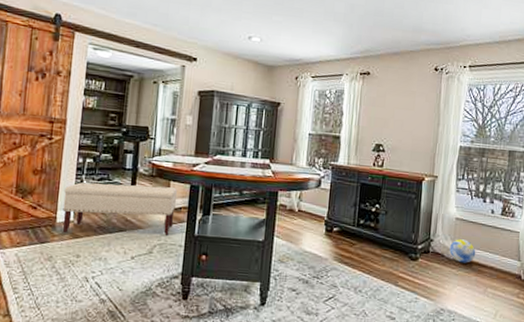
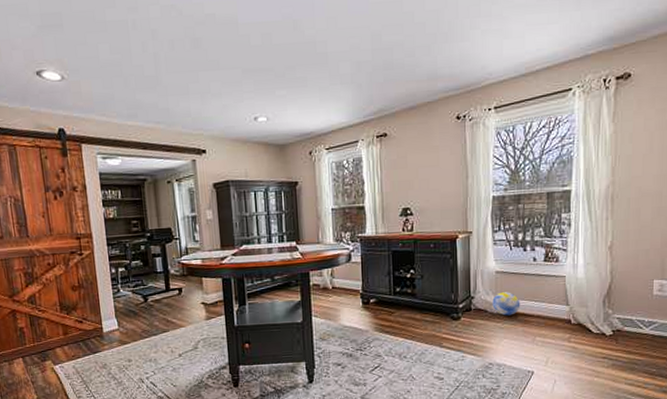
bench: present [62,182,178,235] -> none [104,283,212,342]

